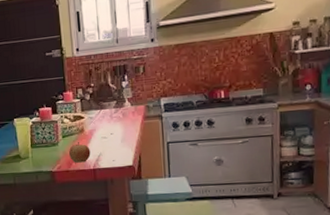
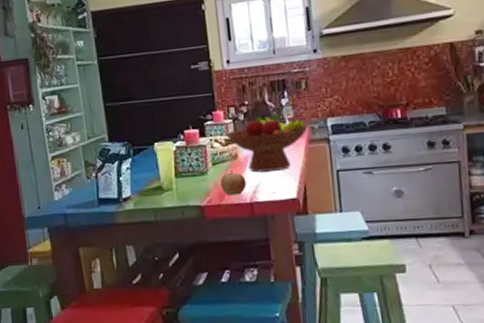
fruit bowl: none [73,94,145,144] -> present [224,113,309,173]

